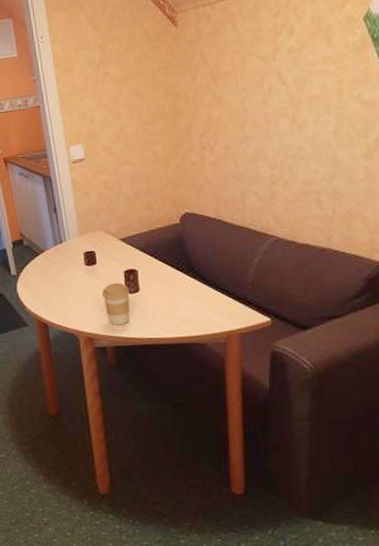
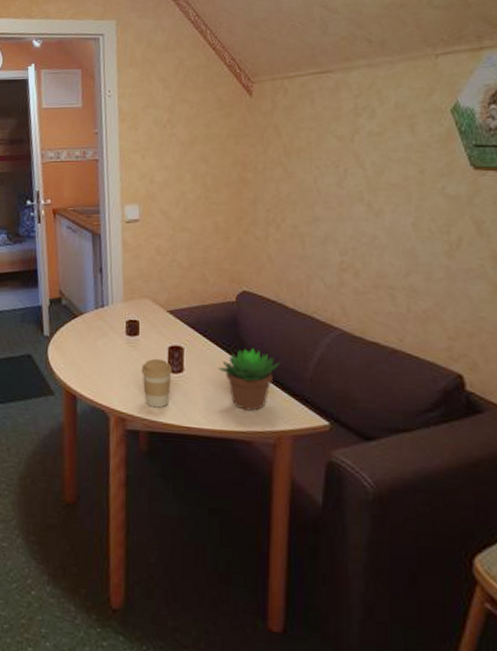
succulent plant: none [169,262,224,318] -> present [218,348,280,411]

